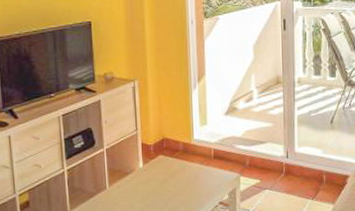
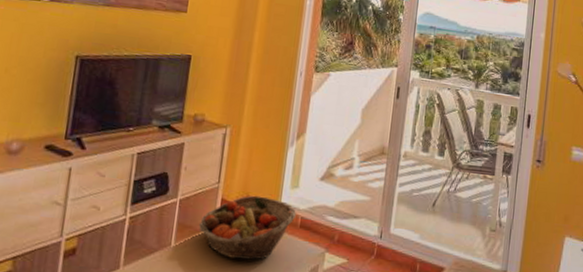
fruit basket: none [127,136,209,192] -> present [199,195,296,260]

